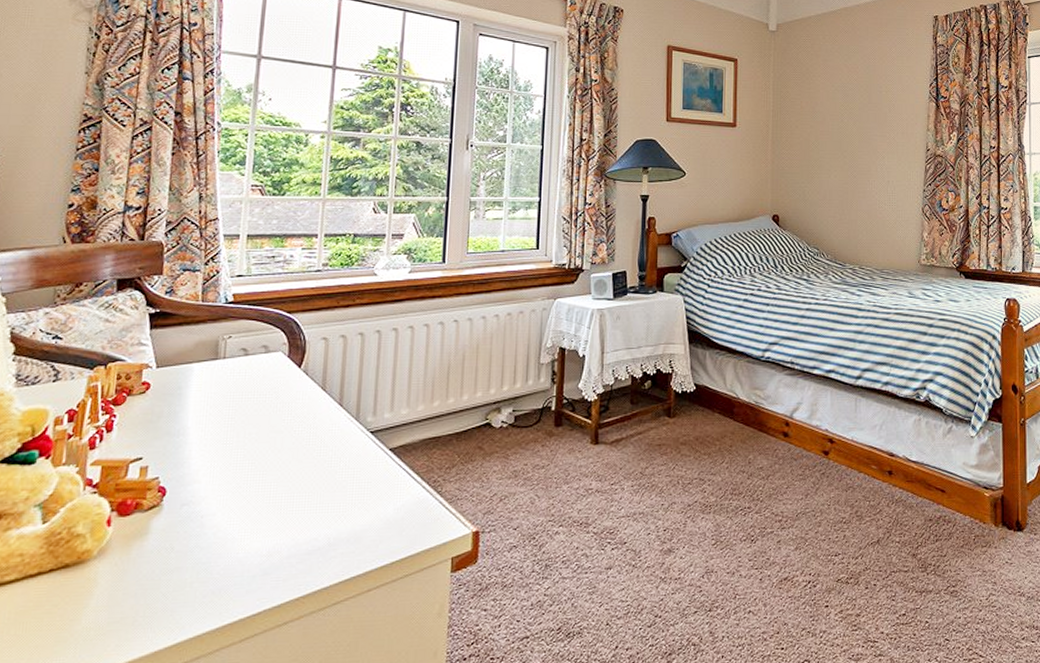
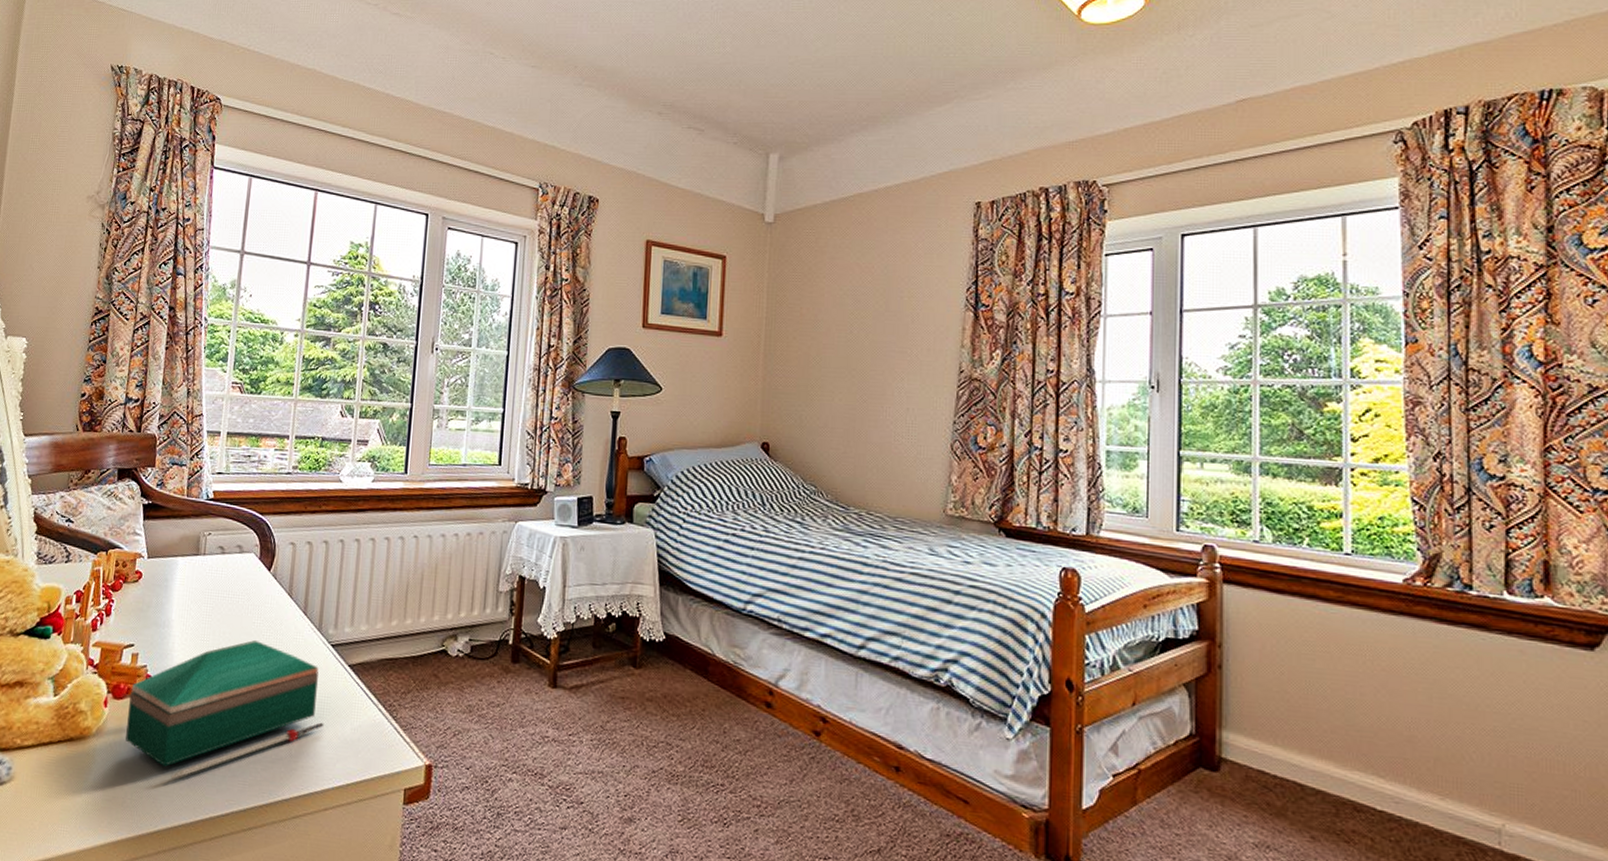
wooden box: none [135,437,365,588] -> present [125,640,325,779]

